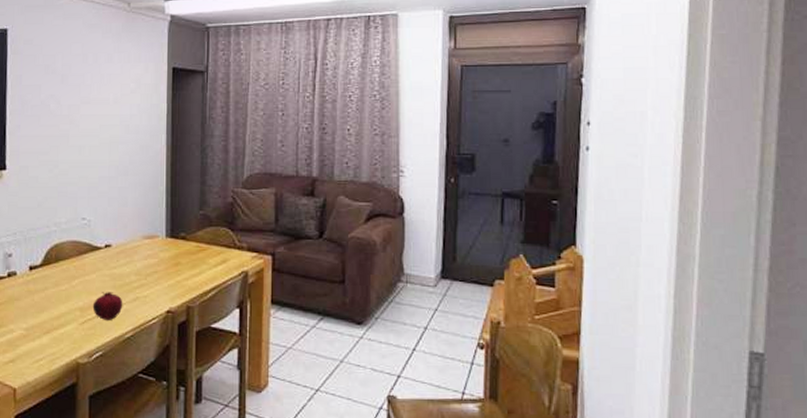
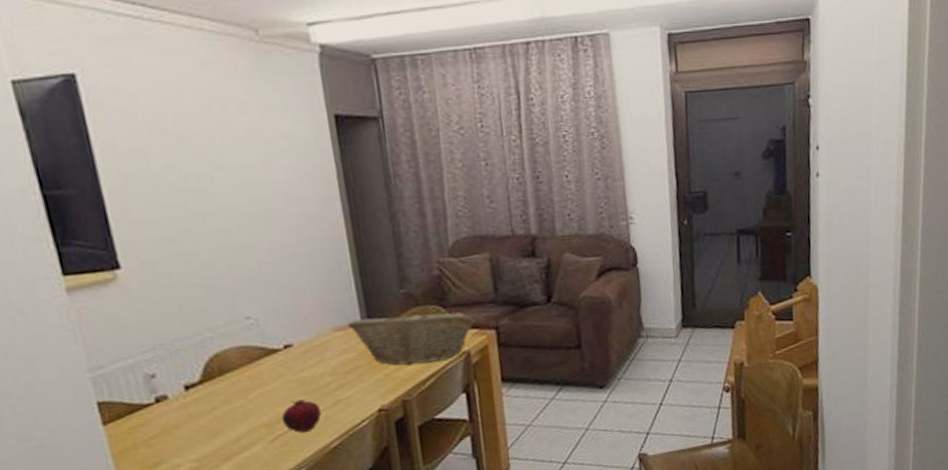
fruit basket: none [154,229,256,277] -> present [347,310,475,365]

